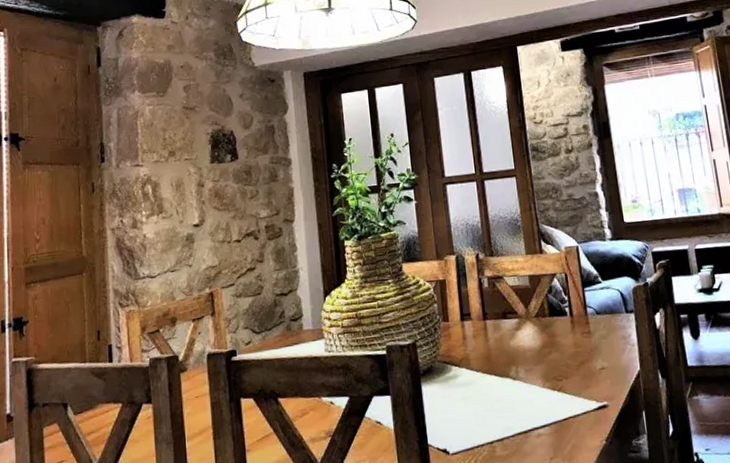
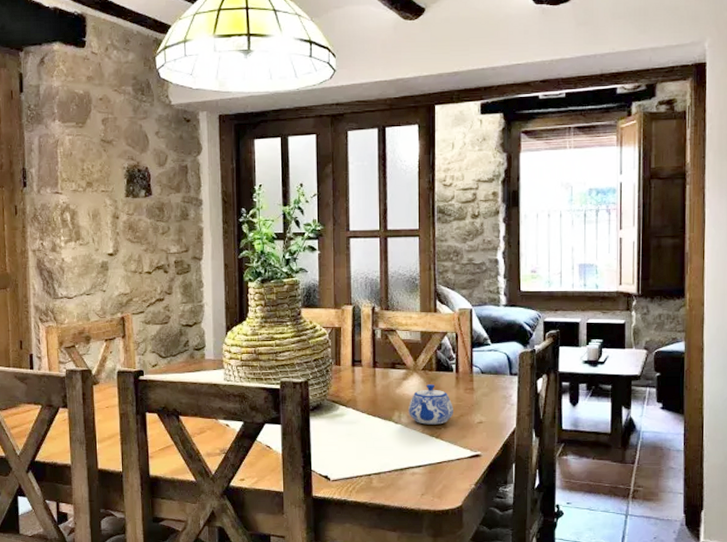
teapot: none [525,331,573,378] -> present [409,384,453,425]

